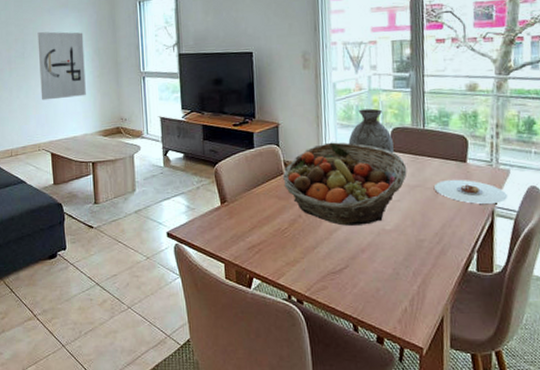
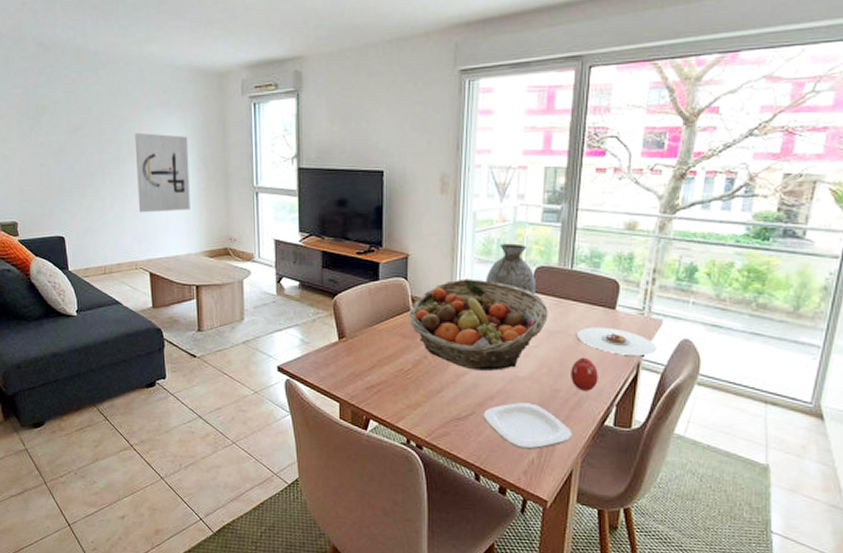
plate: none [356,254,440,298] -> present [483,402,572,450]
fruit: none [432,208,458,240] -> present [571,357,598,391]

